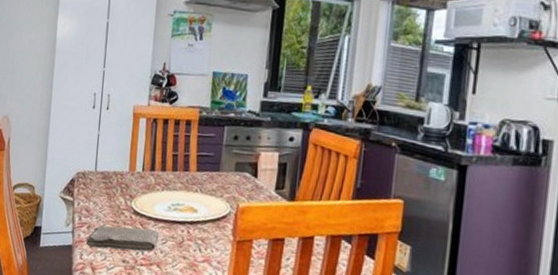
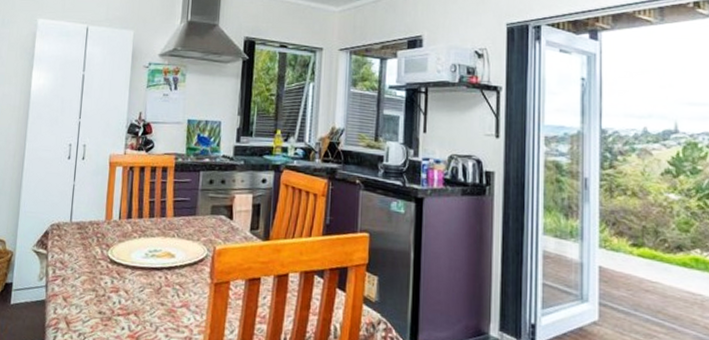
washcloth: present [86,225,160,252] -> none [60,277,137,302]

